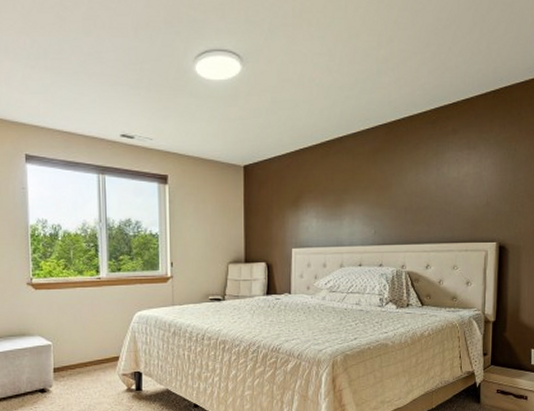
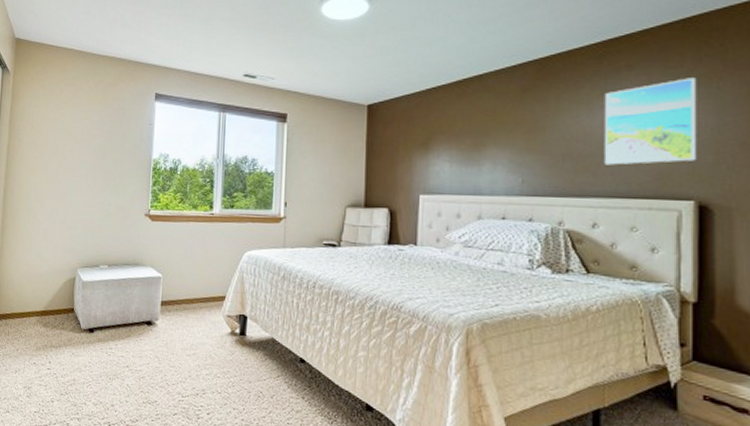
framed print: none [435,141,501,216] -> present [603,78,697,165]

